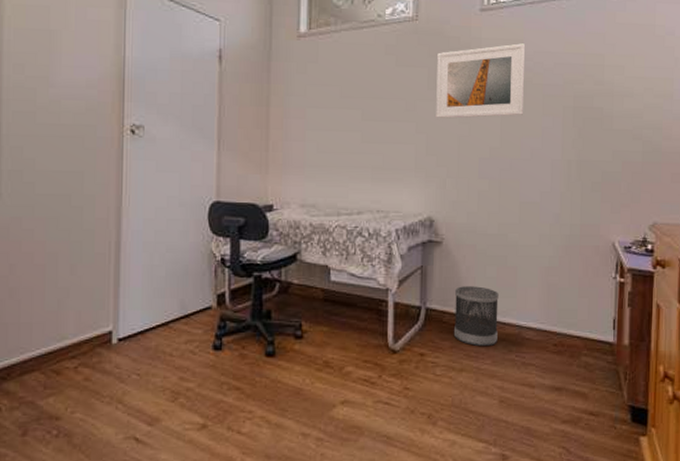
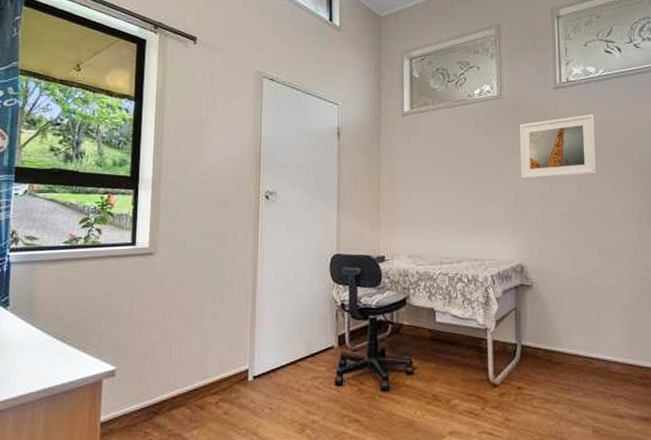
wastebasket: present [453,286,499,346] -> none [546,325,587,379]

